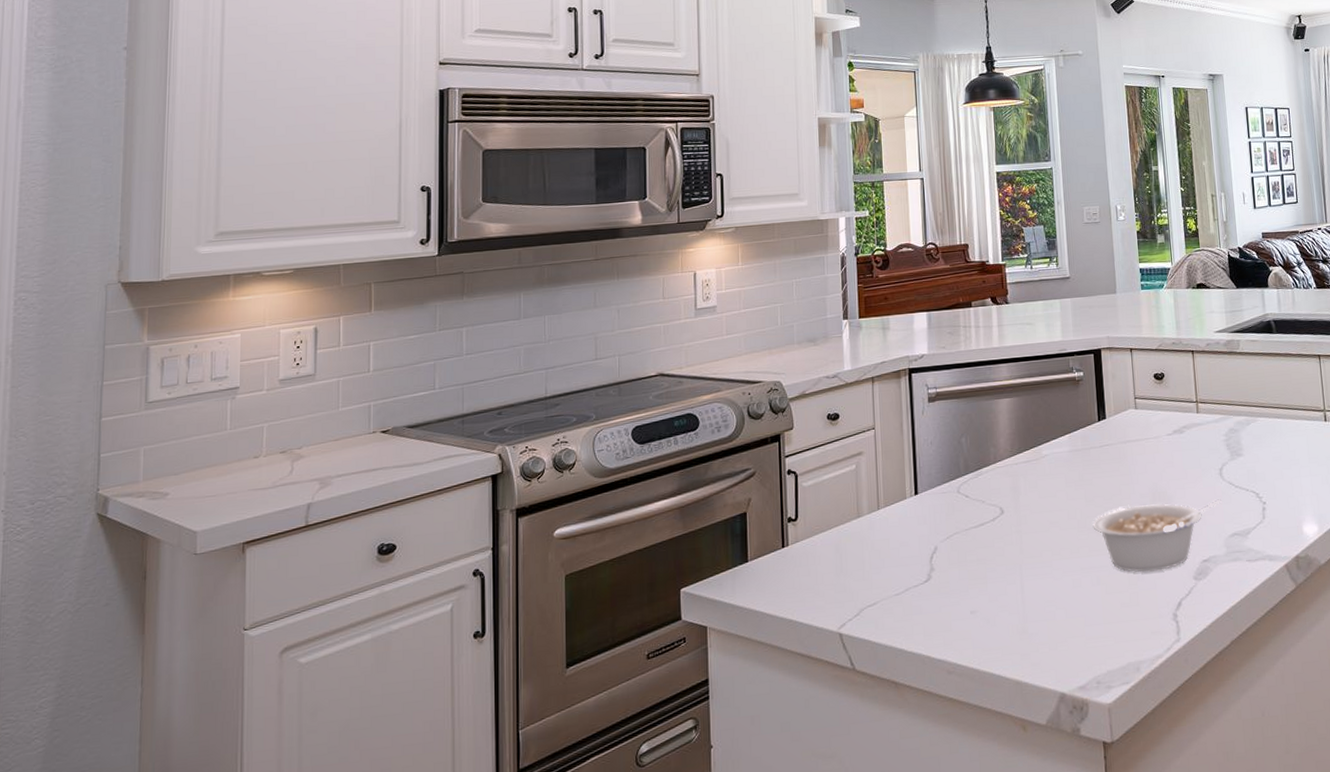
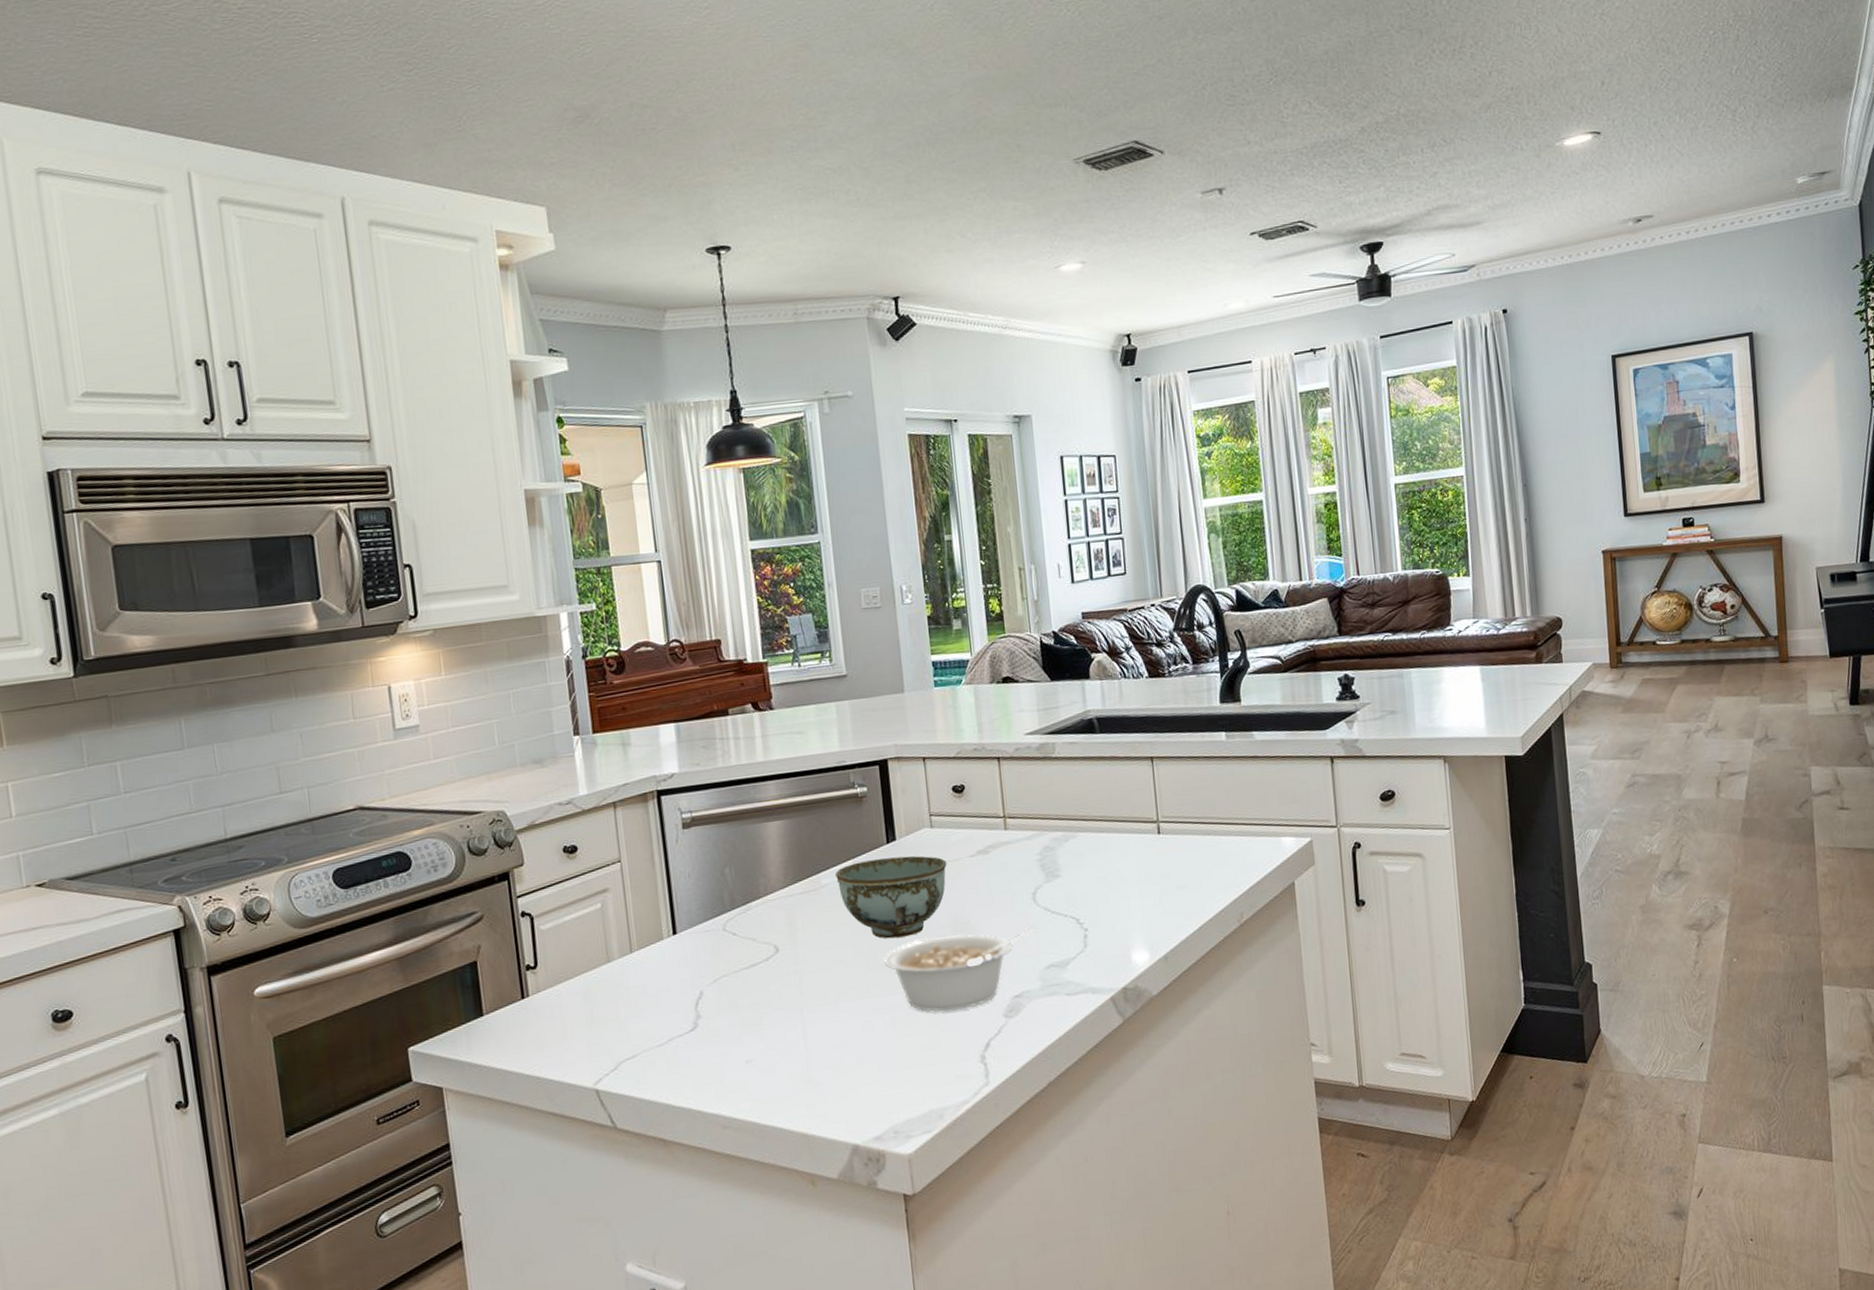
bowl: none [1054,432,1148,505] -> present [835,856,947,939]

